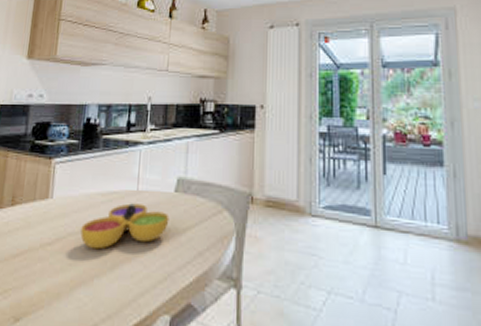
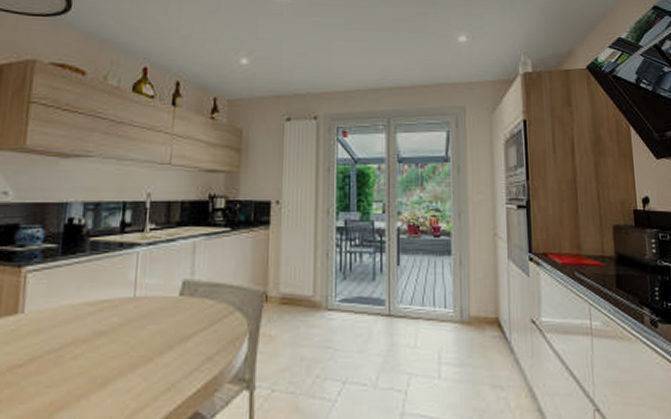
decorative bowl: present [80,203,170,250] -> none [62,311,173,366]

